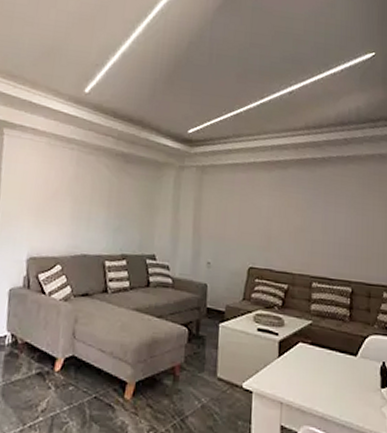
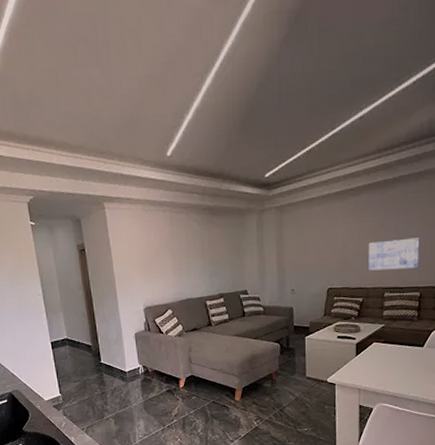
wall art: none [295,221,350,260] -> present [368,237,420,271]

